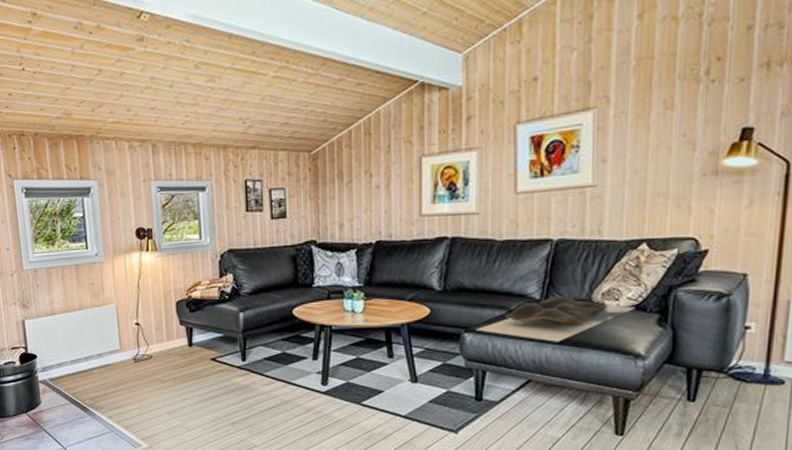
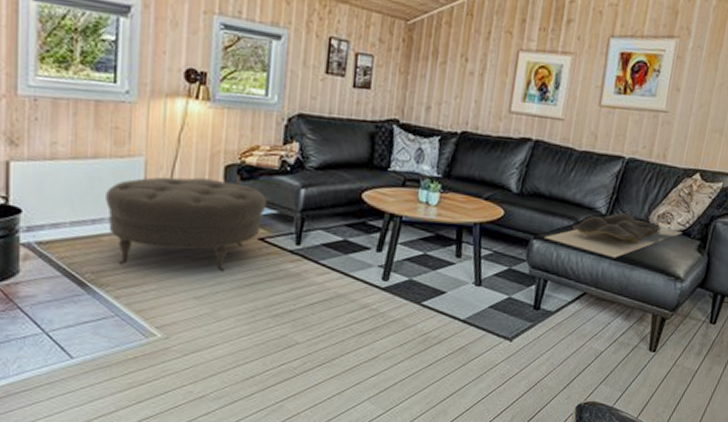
ottoman: none [92,314,214,391] -> present [106,177,267,272]

